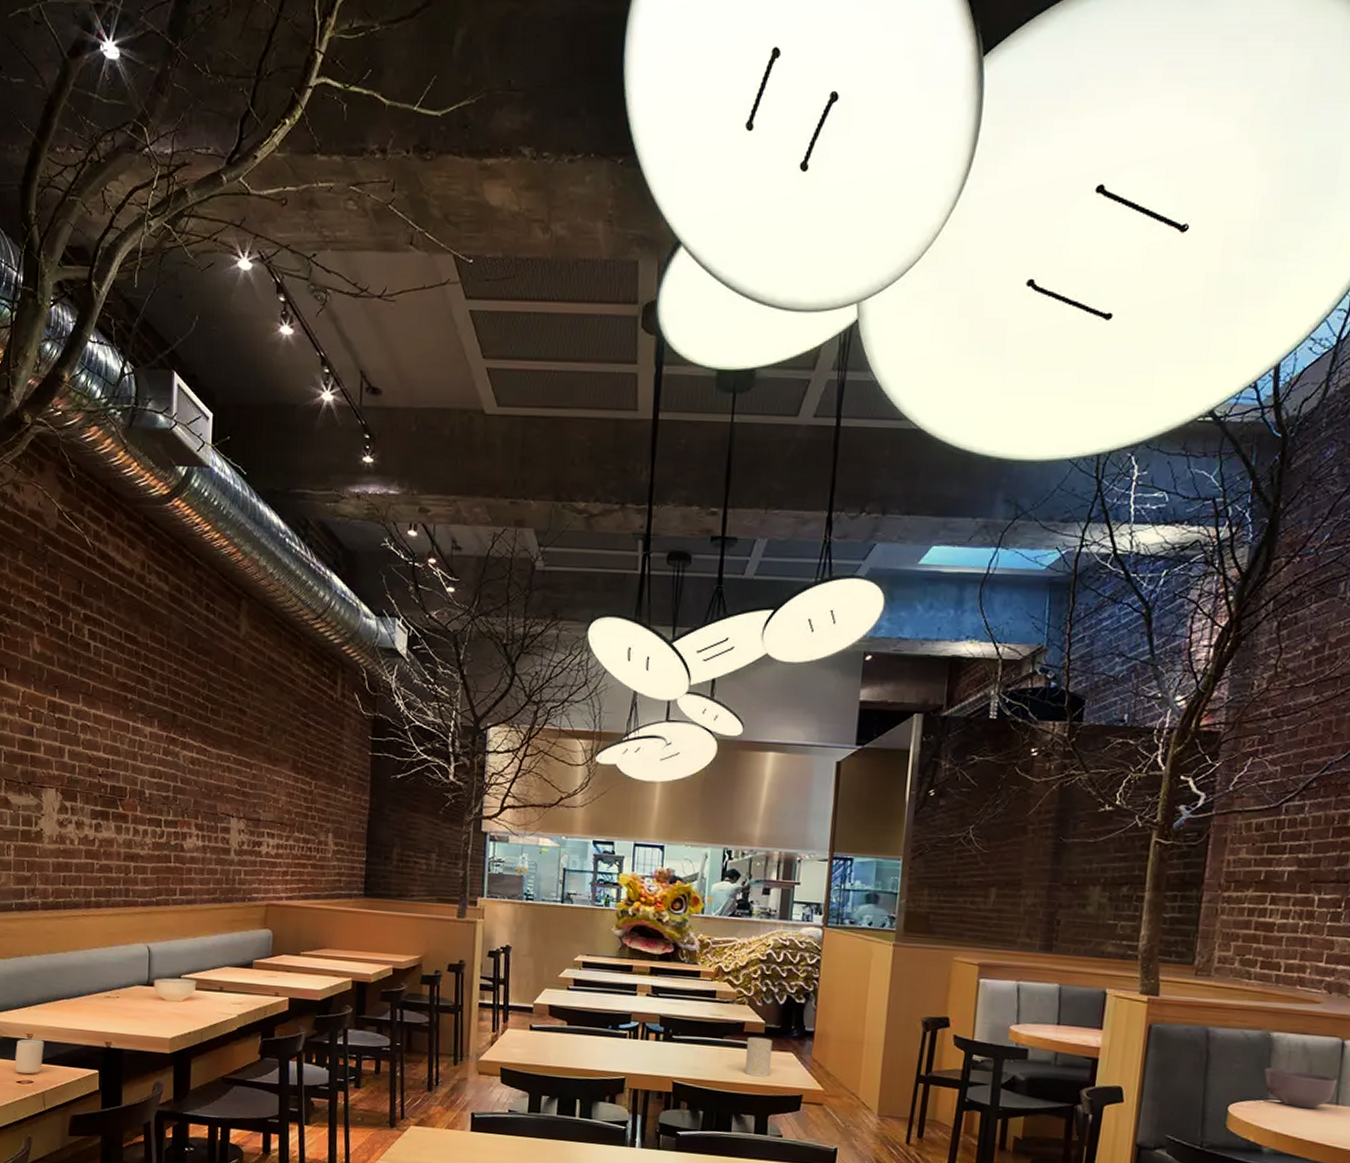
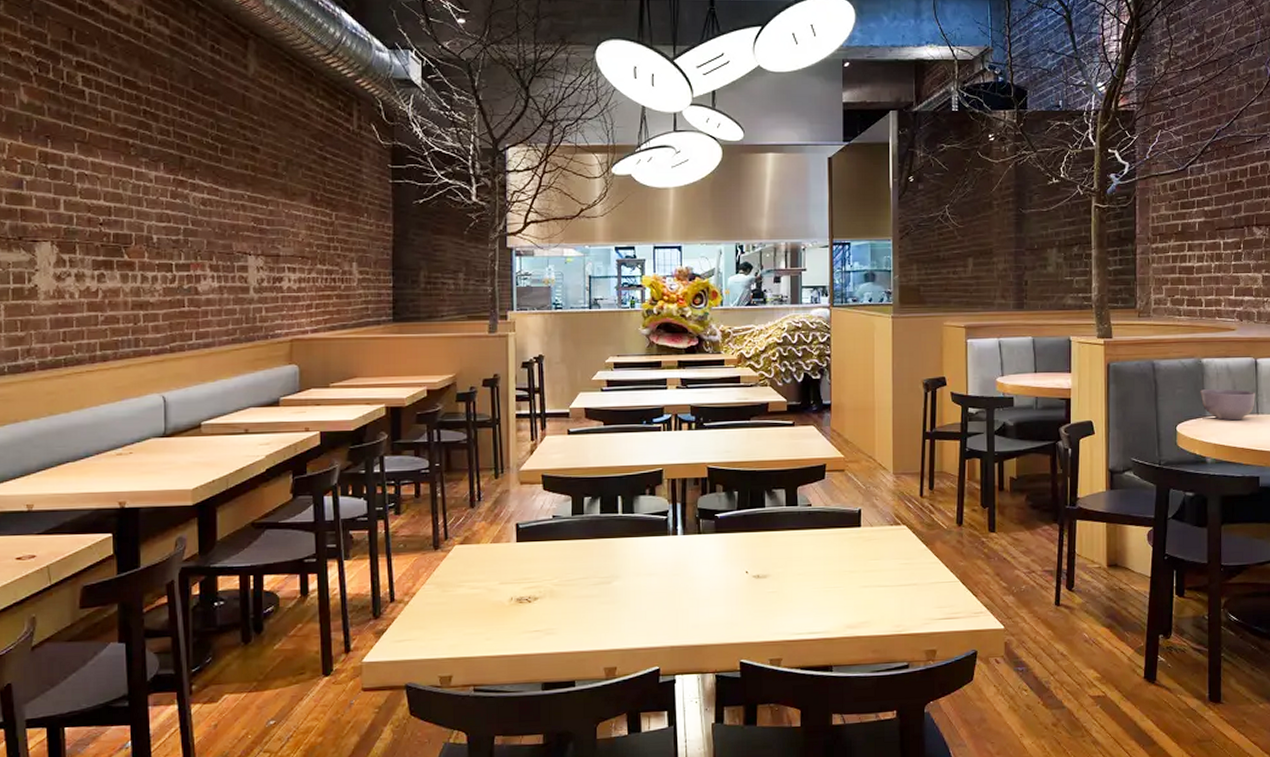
cup: present [15,1038,44,1075] -> none [13,509,47,549]
bowl: present [153,978,197,1002] -> none [170,425,219,451]
cup: present [745,1036,772,1078] -> none [771,415,796,452]

